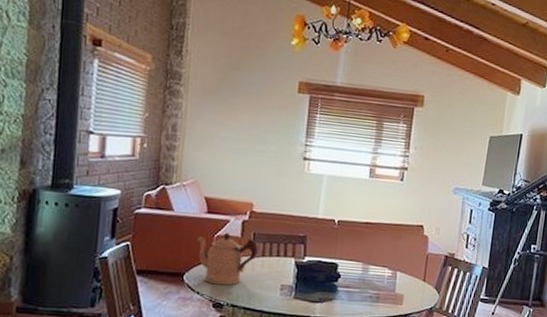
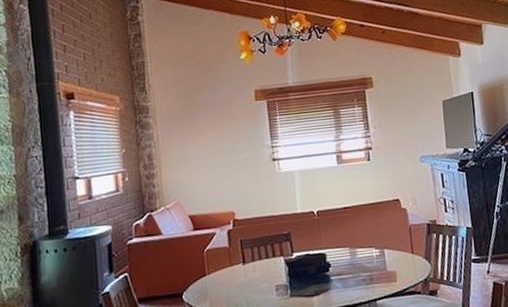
coffeepot: present [196,233,258,286] -> none [188,245,247,298]

